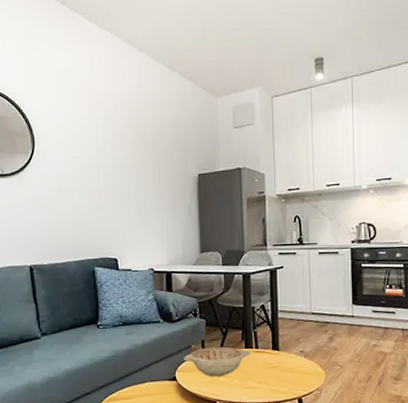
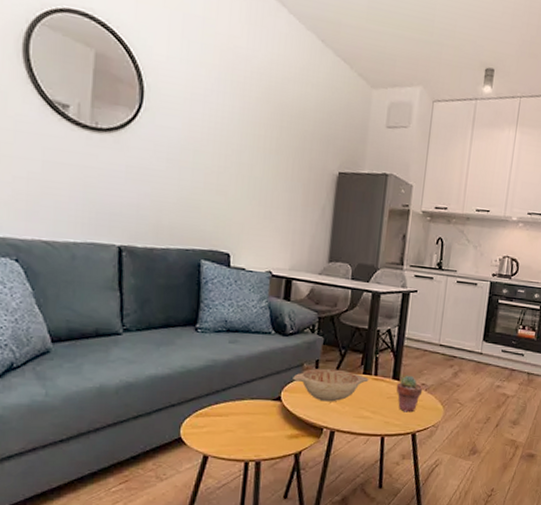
potted succulent: none [277,344,302,379] -> present [396,375,423,413]

